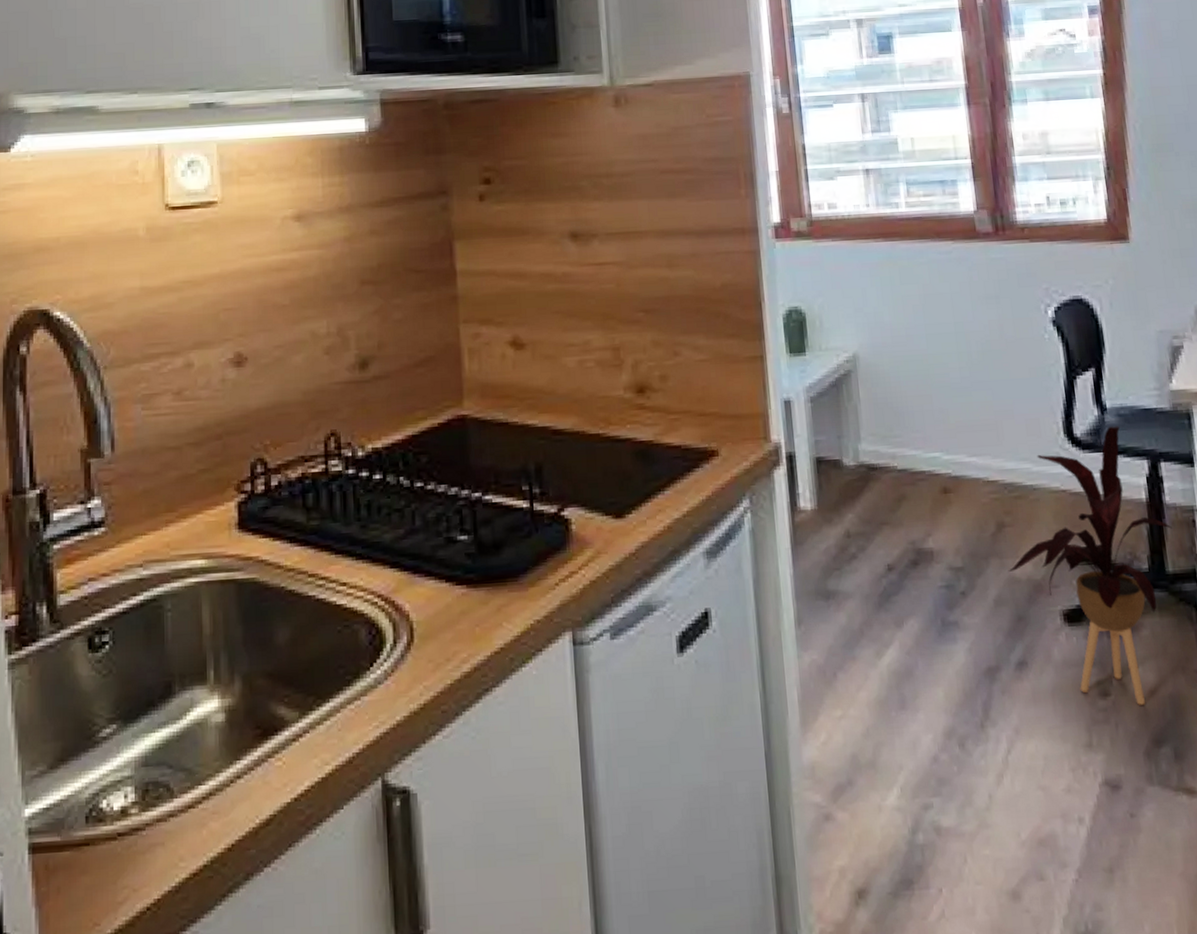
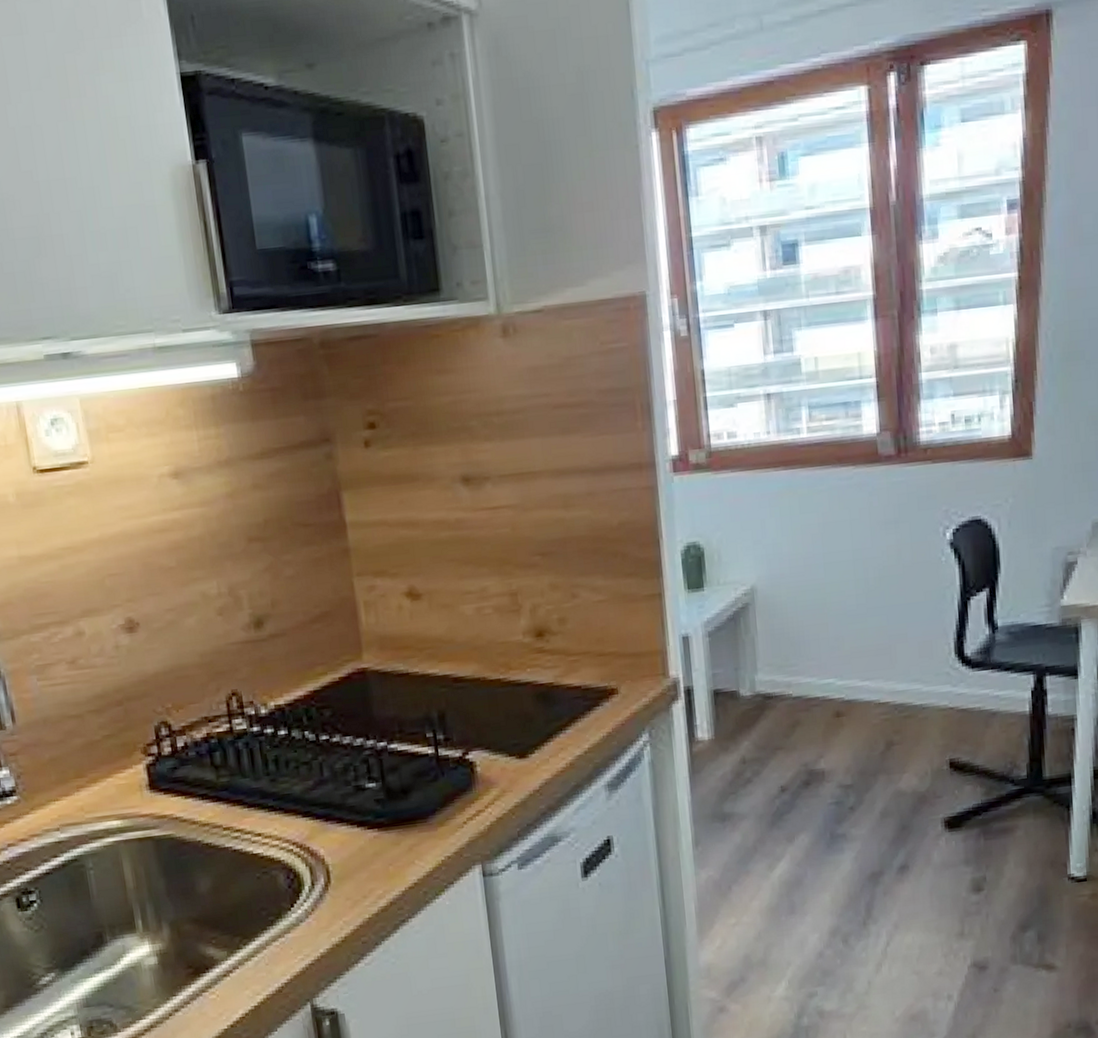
house plant: present [1008,426,1172,705] -> none [894,643,1052,897]

